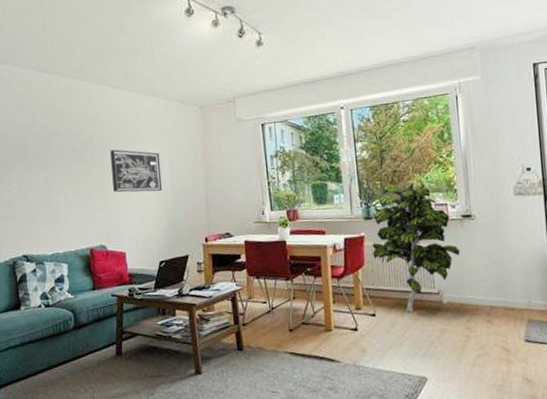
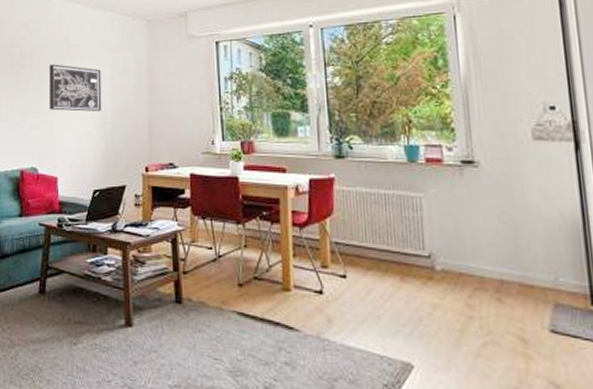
indoor plant: present [372,183,461,313] -> none [343,116,460,278]

